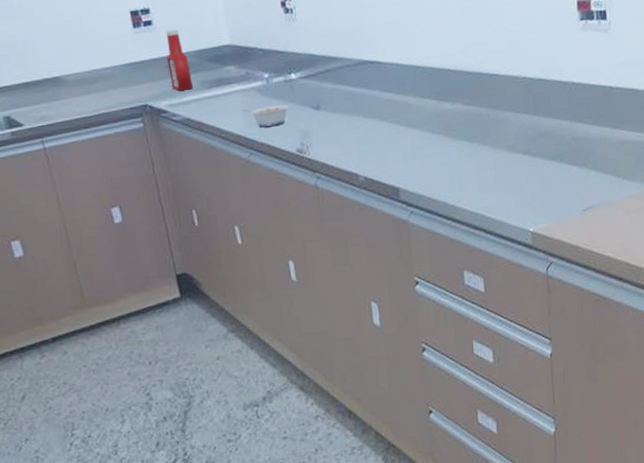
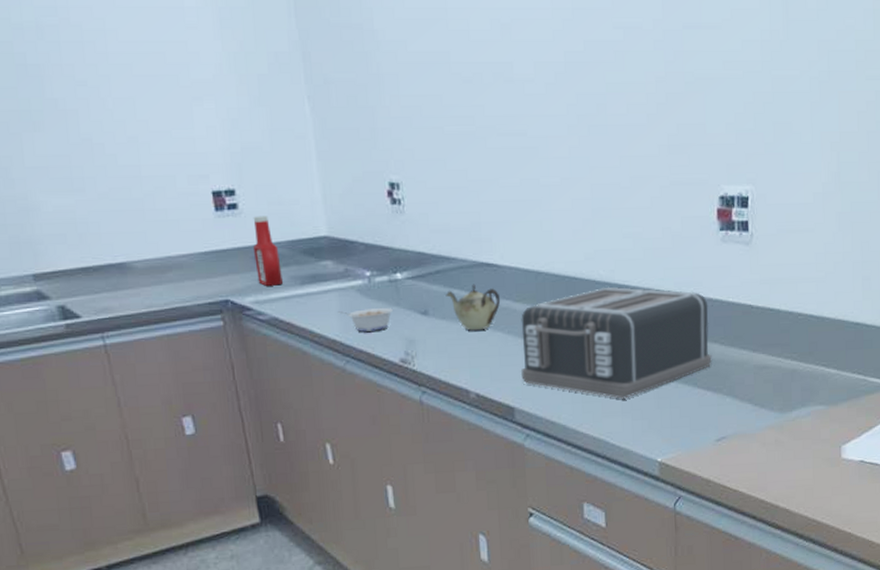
teapot: none [334,80,384,122] -> present [445,284,501,331]
toaster: none [402,76,578,177] -> present [521,286,713,399]

